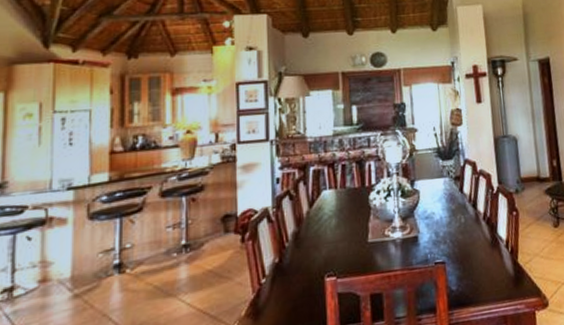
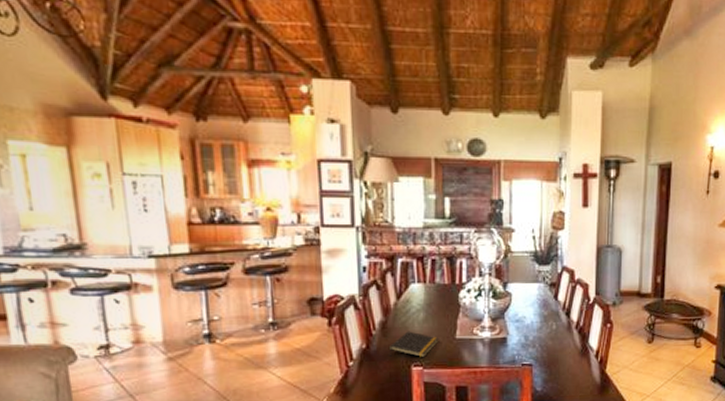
notepad: none [302,239,352,269] -> present [389,331,439,357]

